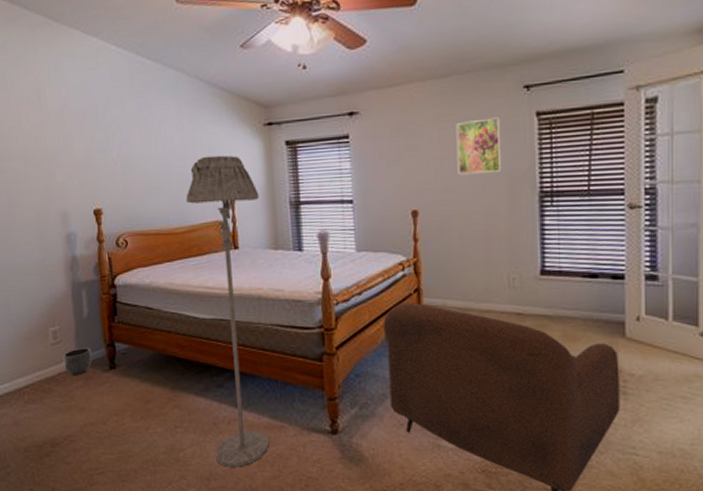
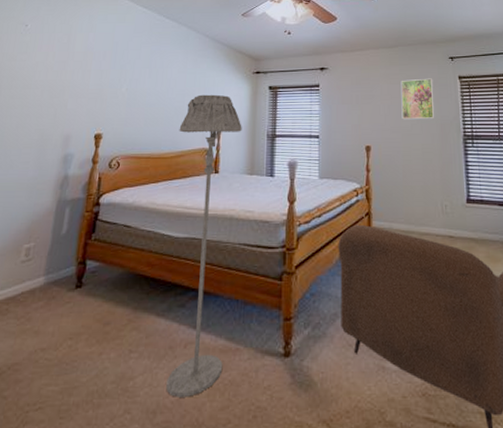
planter: present [63,348,92,375] -> none [29,265,62,295]

